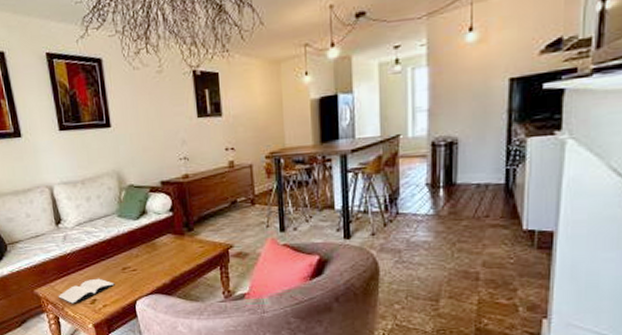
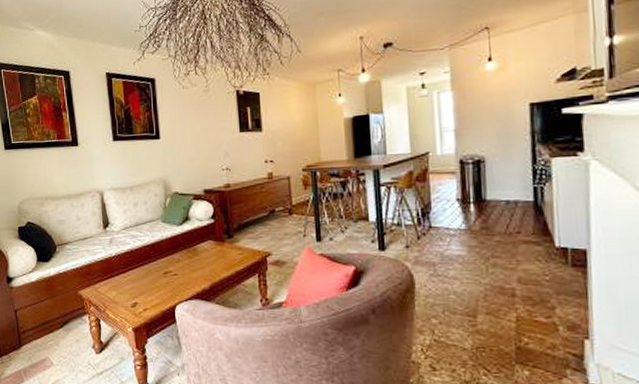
book: present [58,278,115,305] -> none [101,281,156,308]

